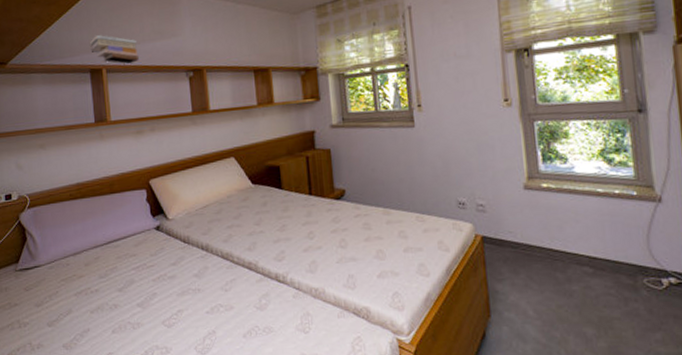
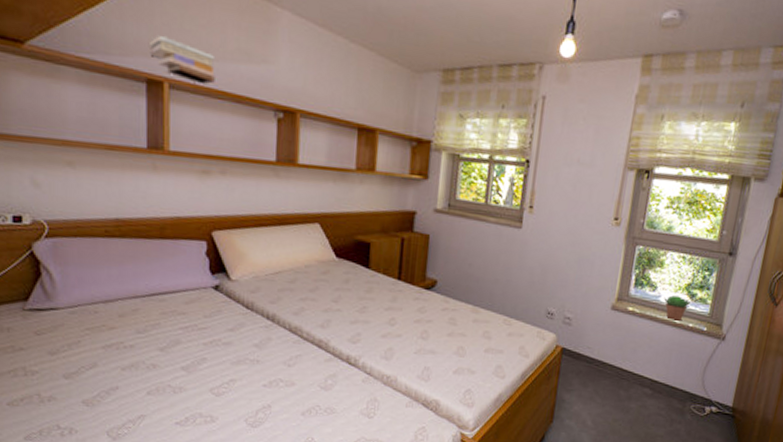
succulent plant: none [578,163,611,190] -> present [663,295,692,321]

